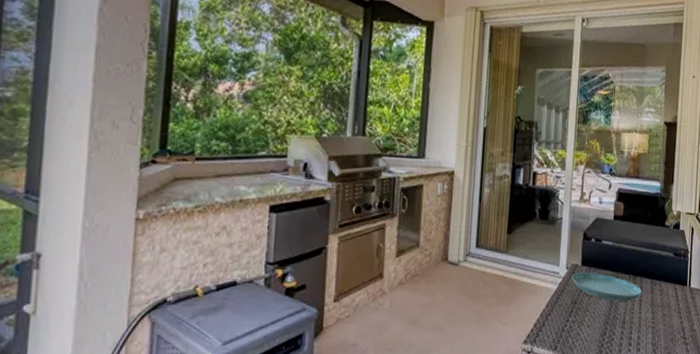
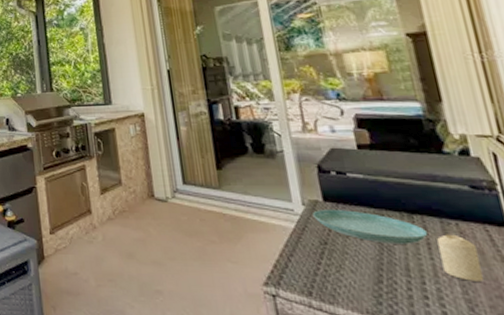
candle: none [645,292,668,329] -> present [437,234,484,281]

